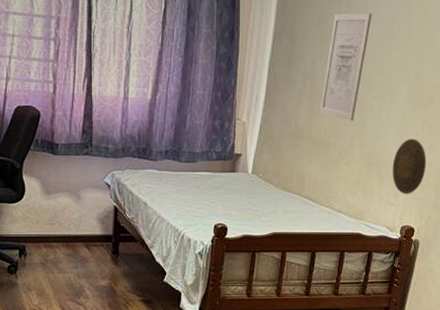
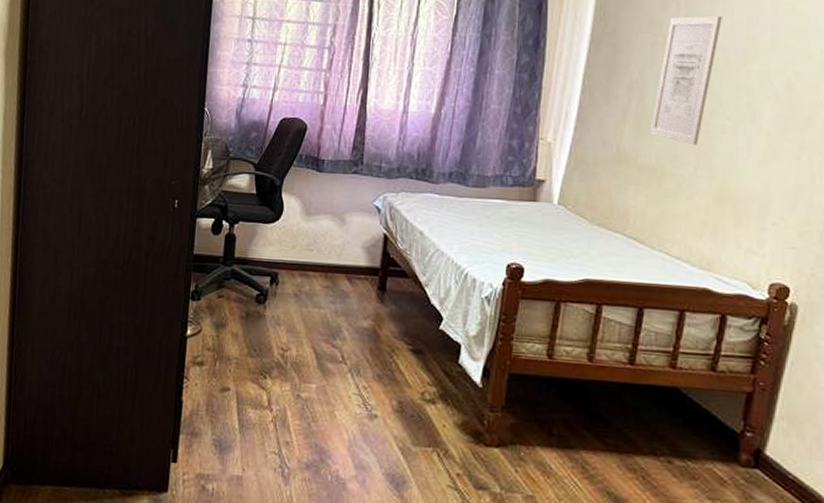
decorative plate: present [392,139,426,194] -> none [754,170,805,242]

